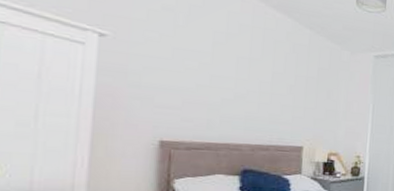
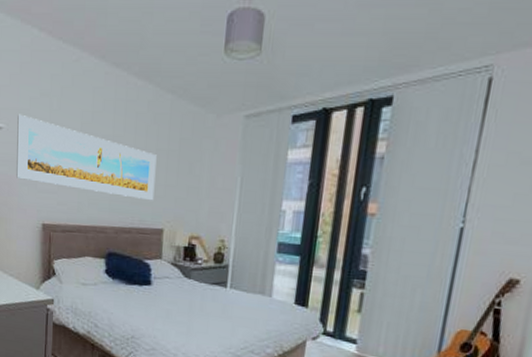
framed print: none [125,23,296,121] -> present [16,114,157,201]

